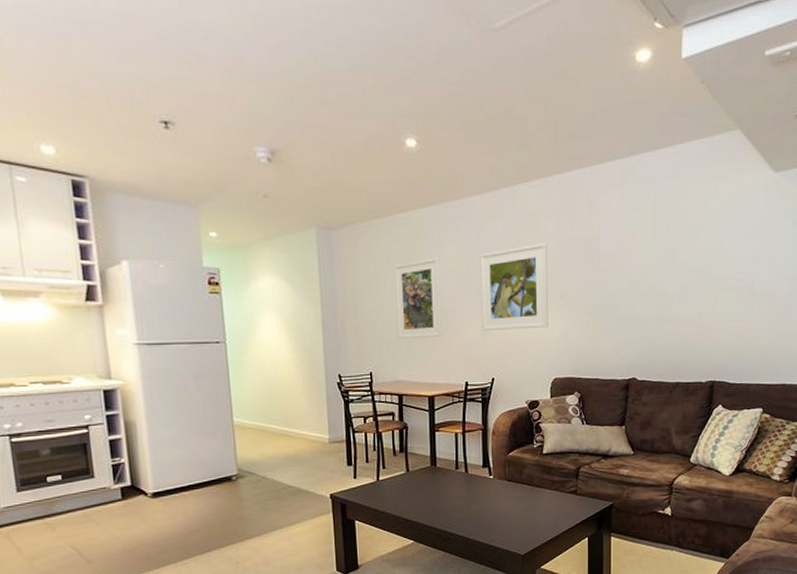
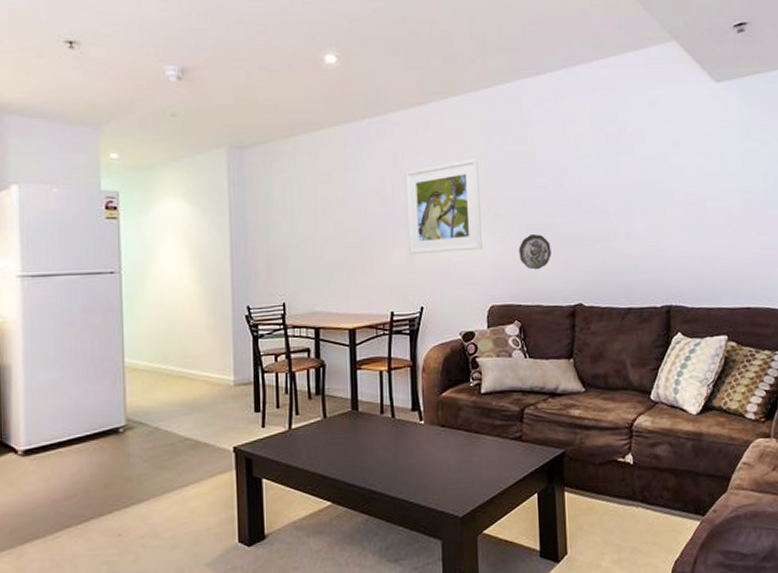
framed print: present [395,258,442,339] -> none [312,176,364,265]
decorative plate: none [581,314,611,347] -> present [518,233,552,270]

